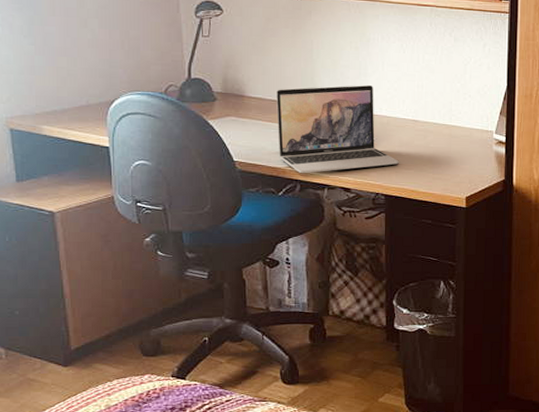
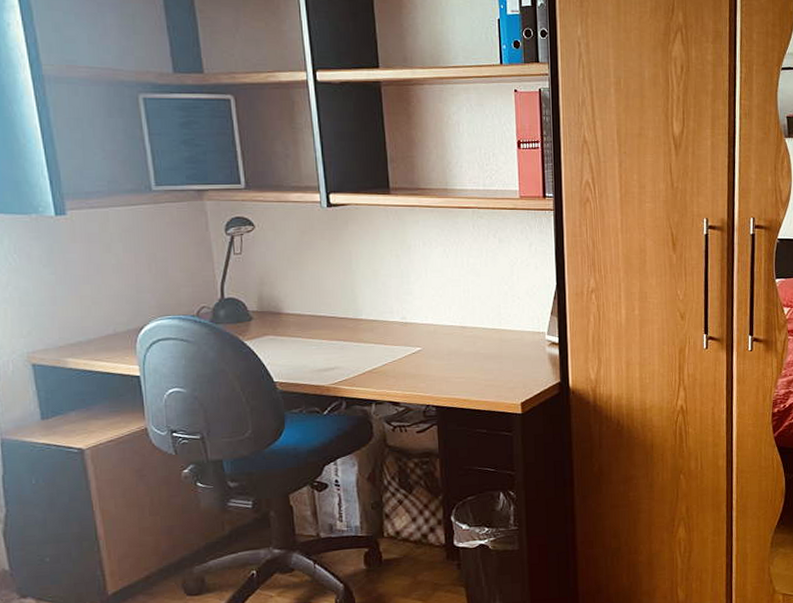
laptop: present [277,84,399,174] -> none [316,293,449,391]

